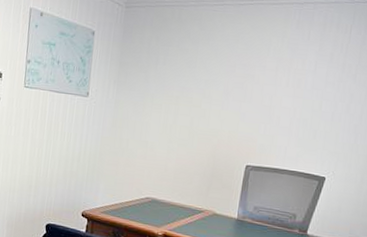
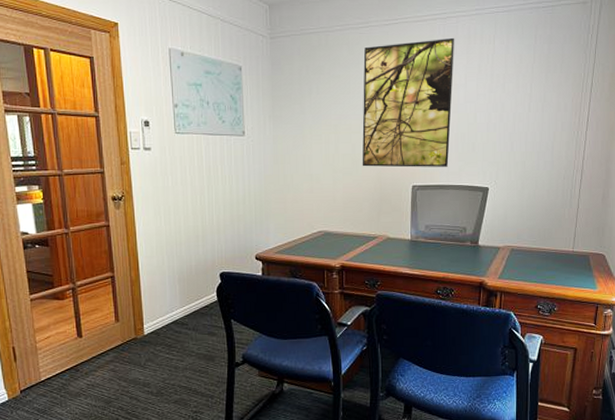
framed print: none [198,23,310,151] -> present [362,37,455,168]

